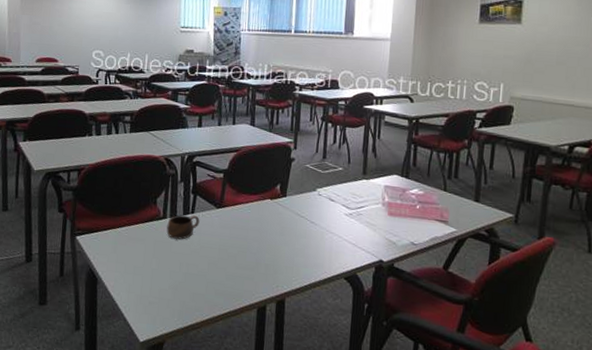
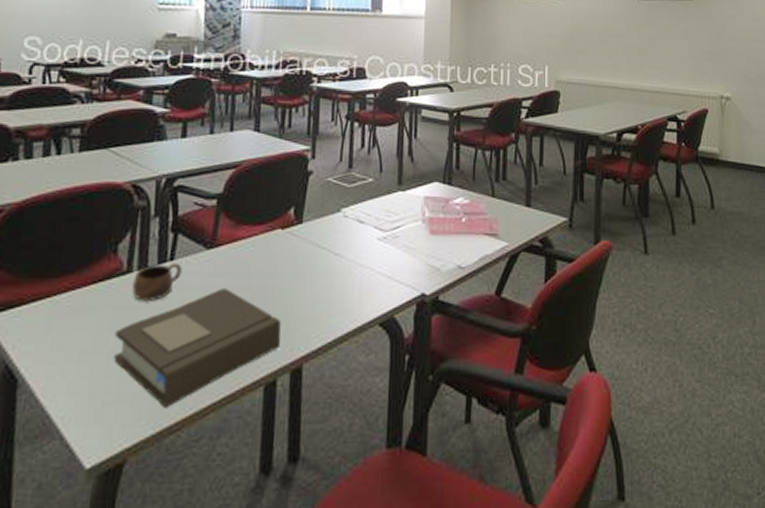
book: none [156,237,270,313] -> present [114,288,281,409]

